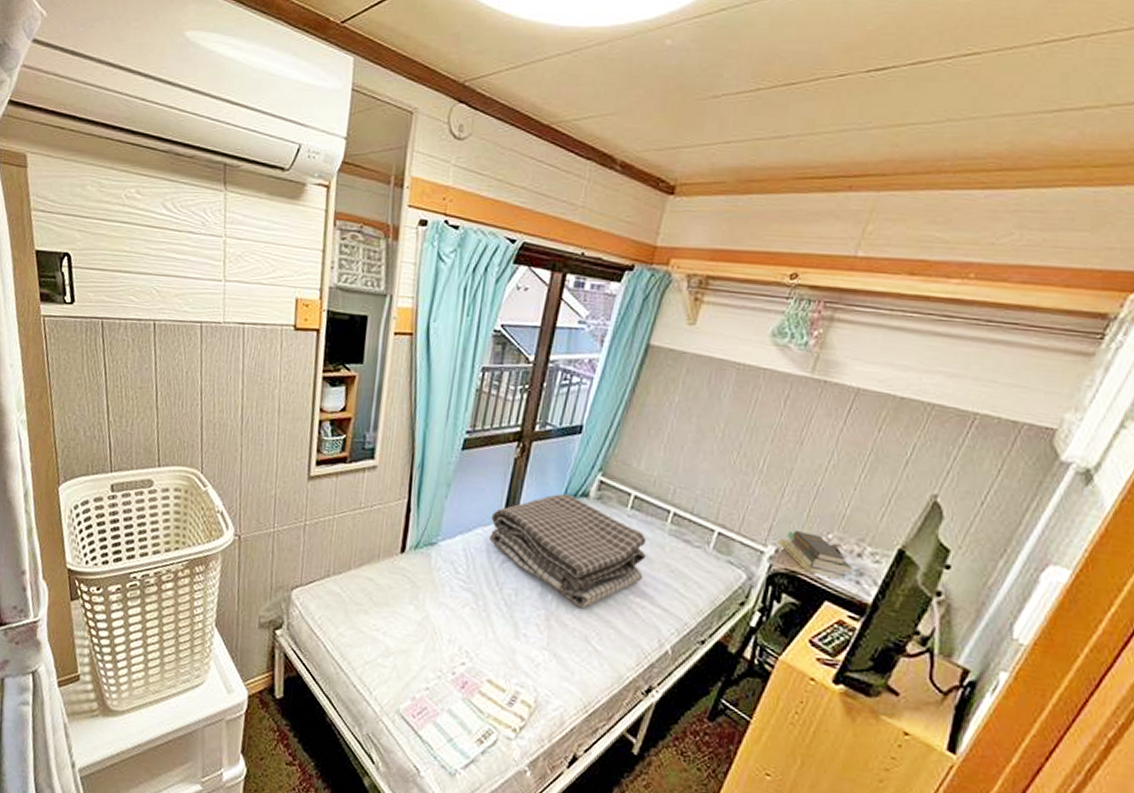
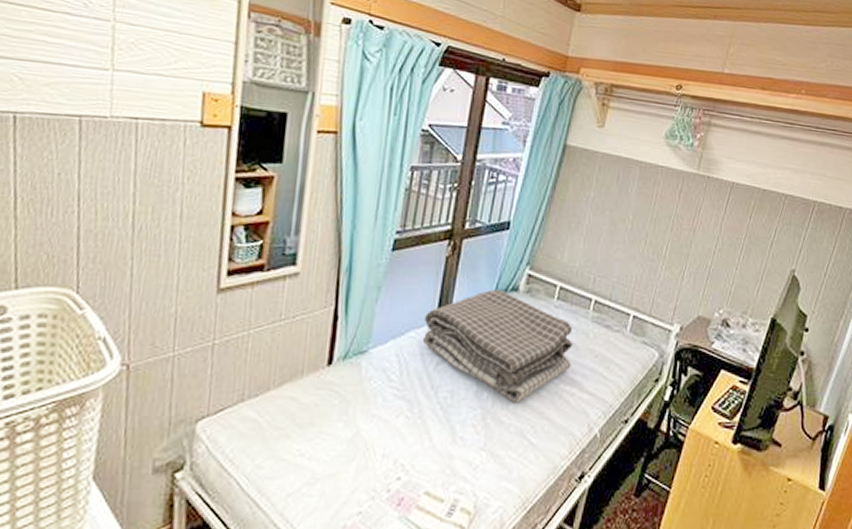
books: present [779,530,853,581] -> none [682,309,740,350]

